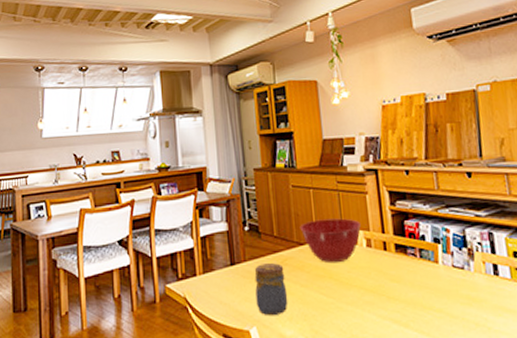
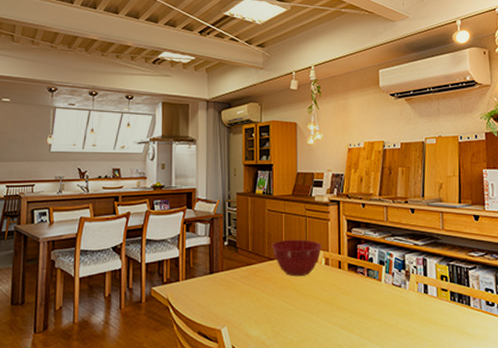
jar: present [254,263,288,316] -> none [229,274,256,318]

